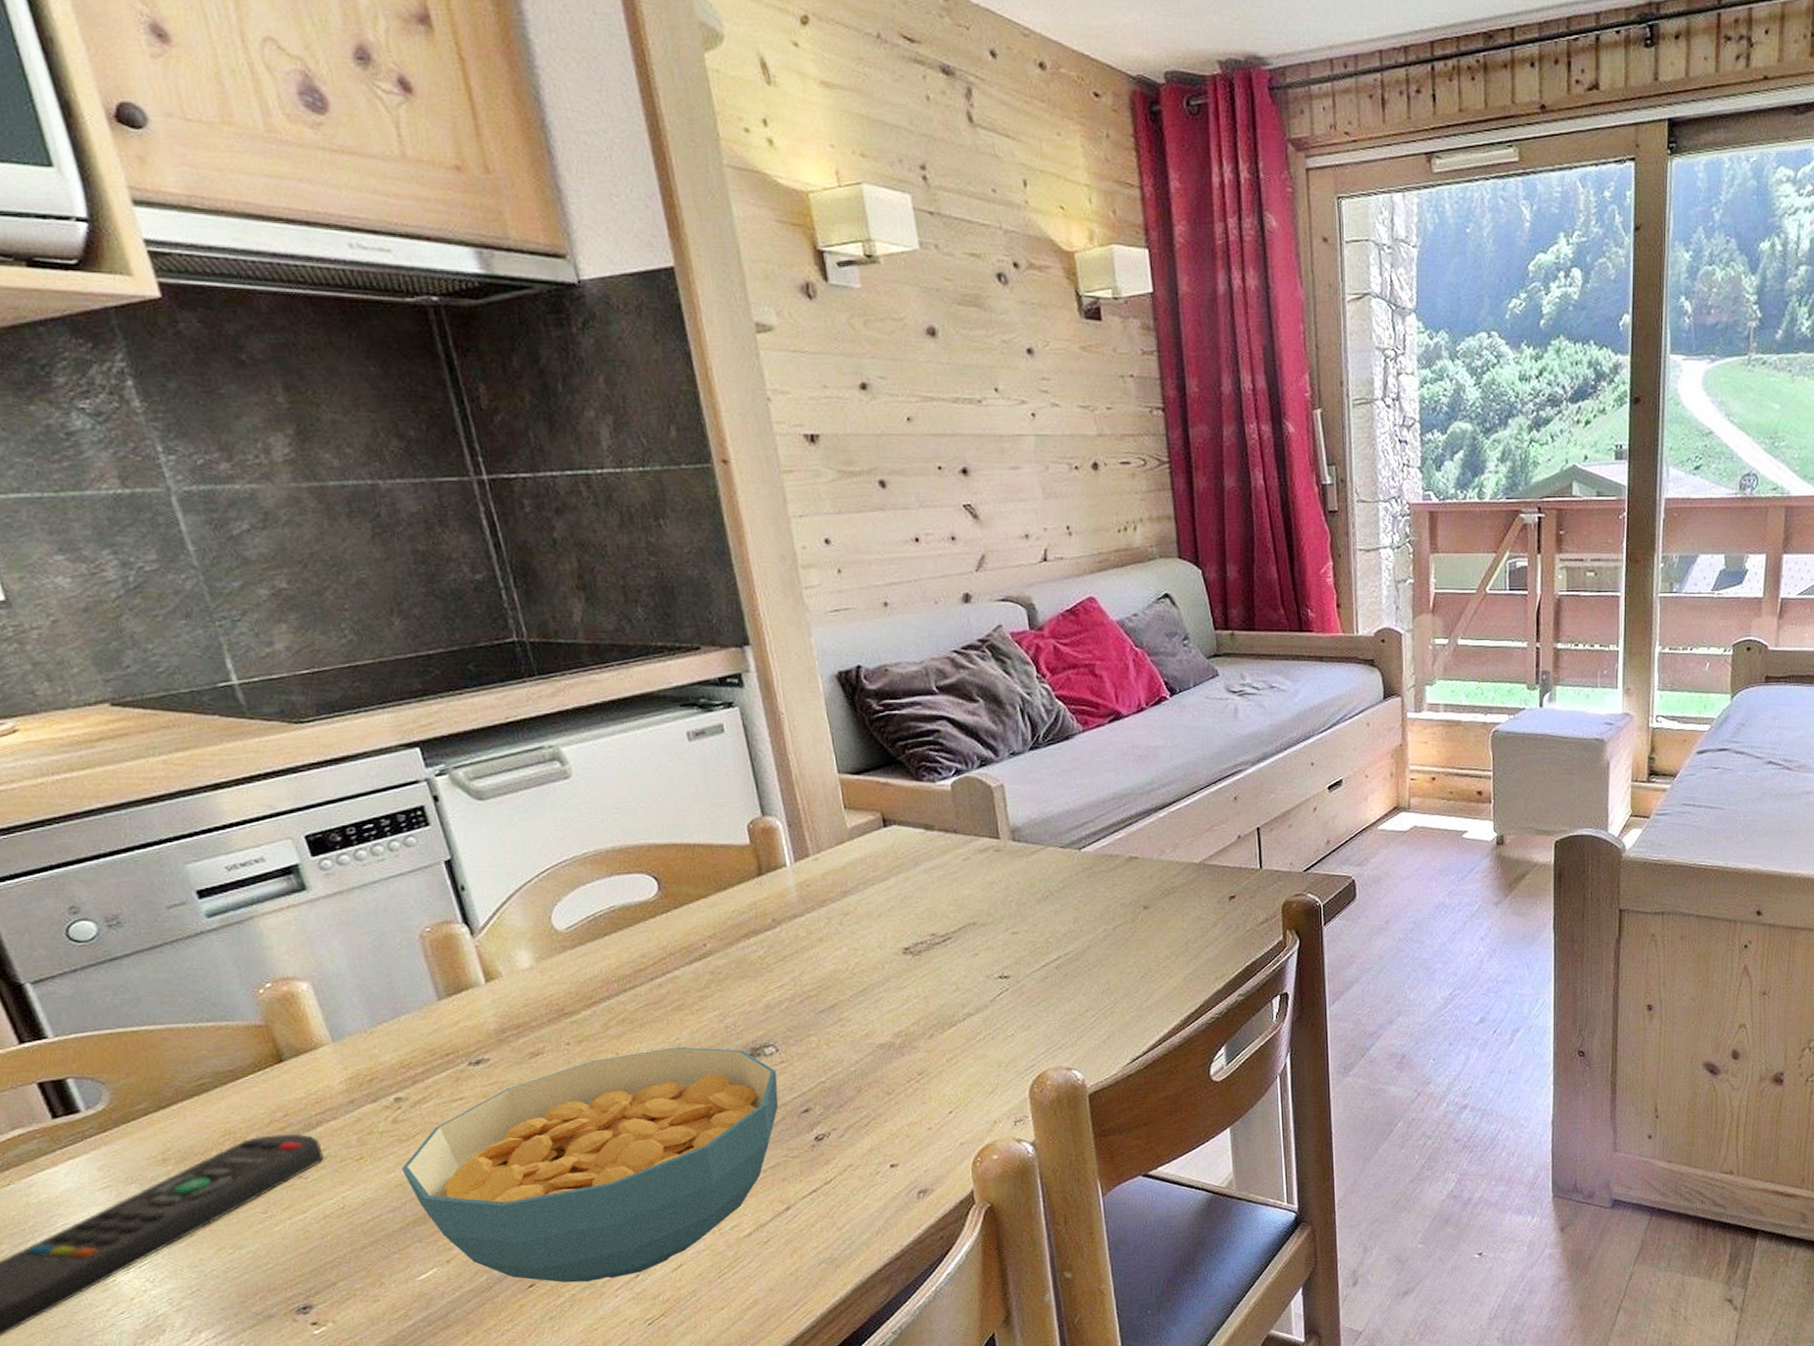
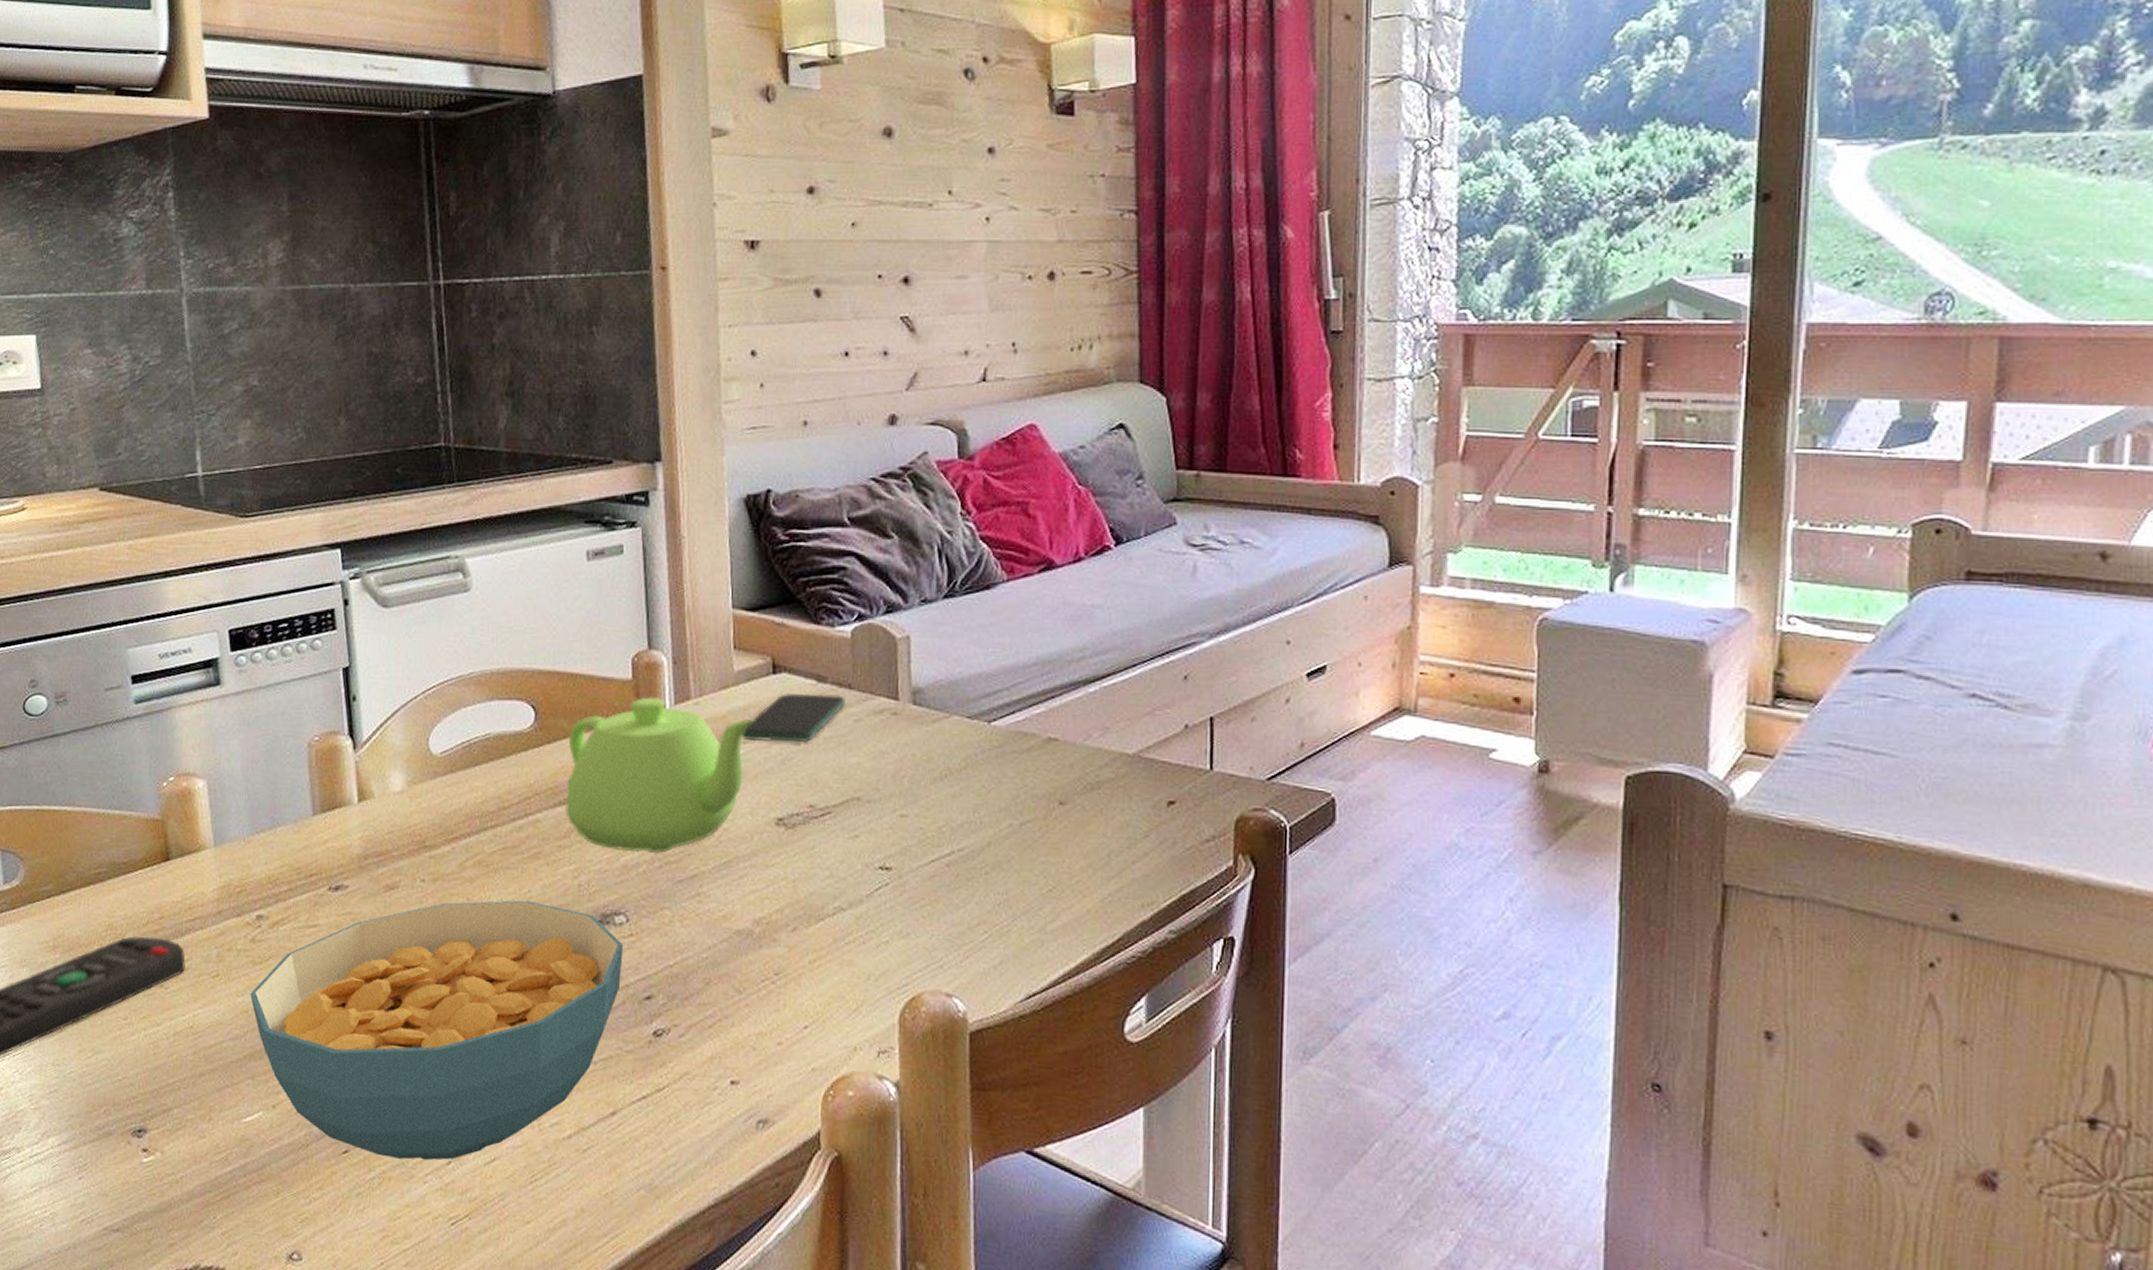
teapot: none [695,857,873,994] -> present [565,696,755,854]
smartphone: none [861,839,953,887] -> present [741,693,845,743]

